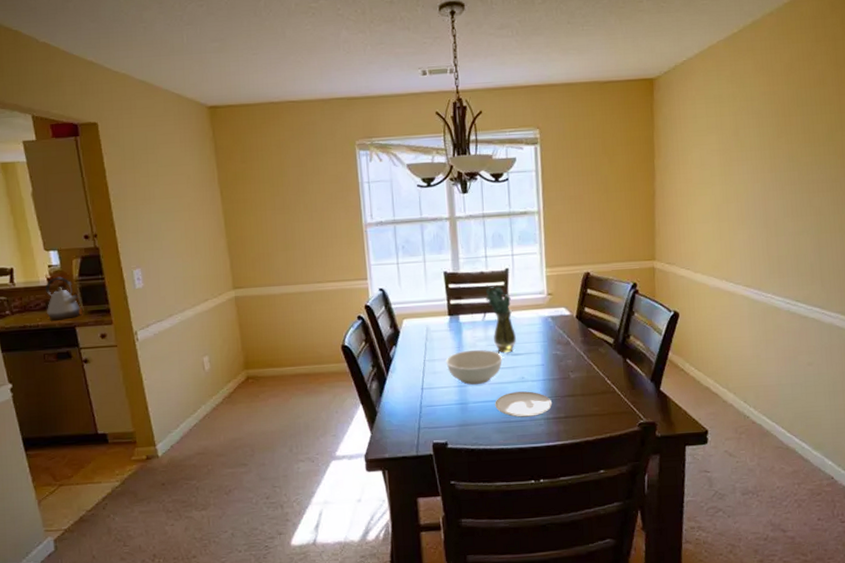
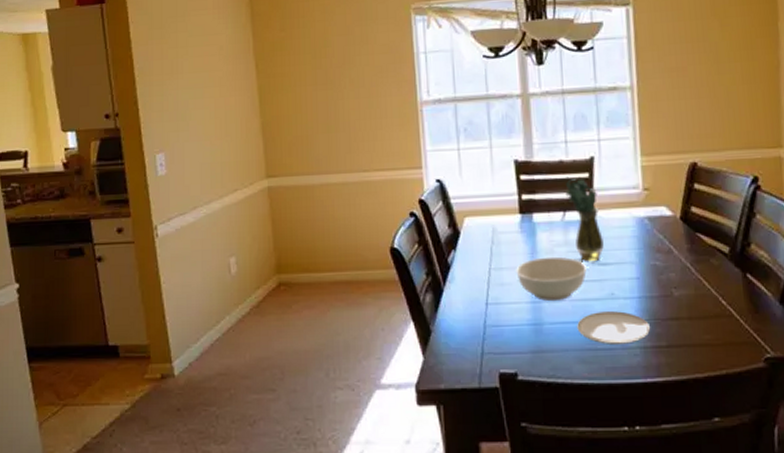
kettle: present [46,276,81,321] -> none [60,161,97,212]

